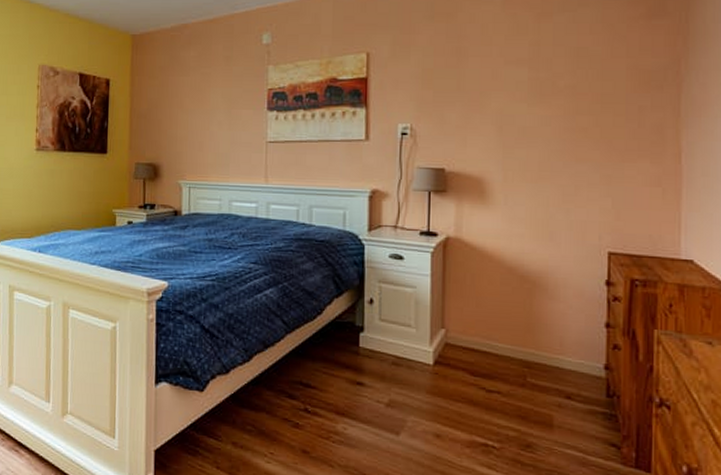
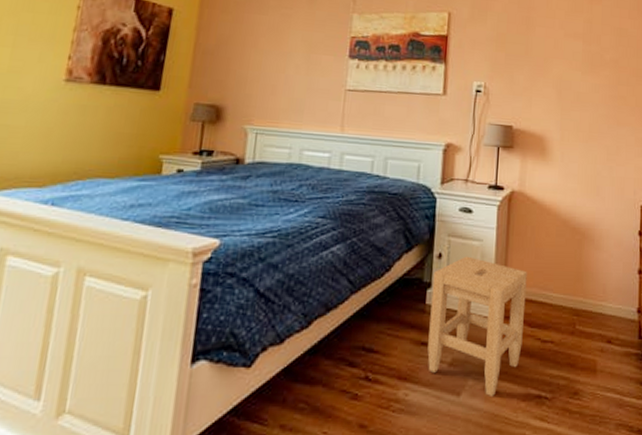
stool: none [364,302,468,440] -> present [427,256,527,398]

